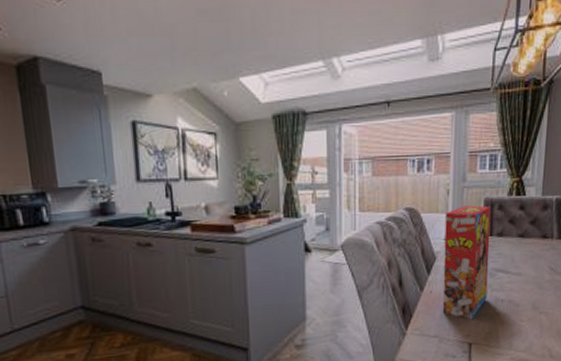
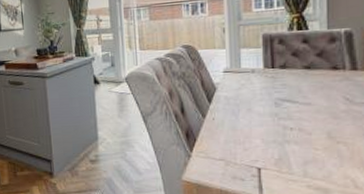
cereal box: present [442,205,491,320] -> none [223,41,274,146]

